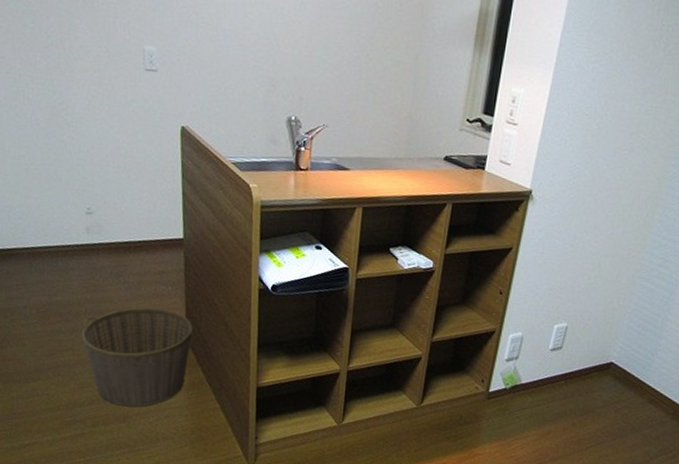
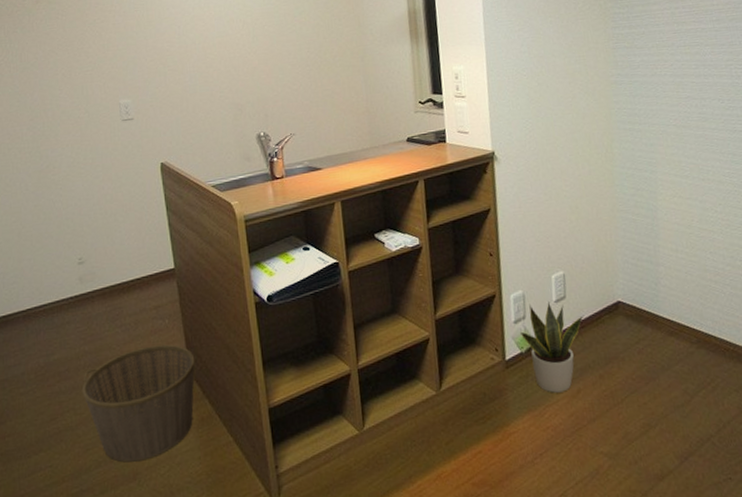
potted plant: none [509,346,575,430] -> present [520,302,584,393]

